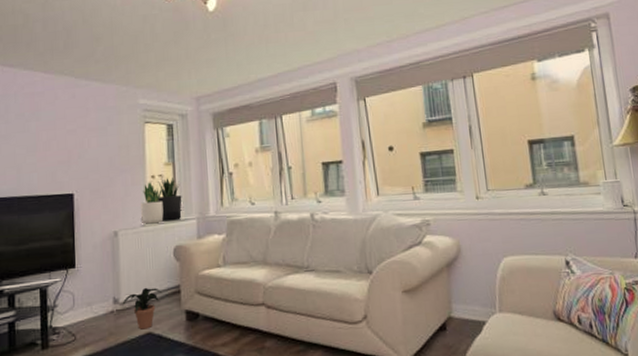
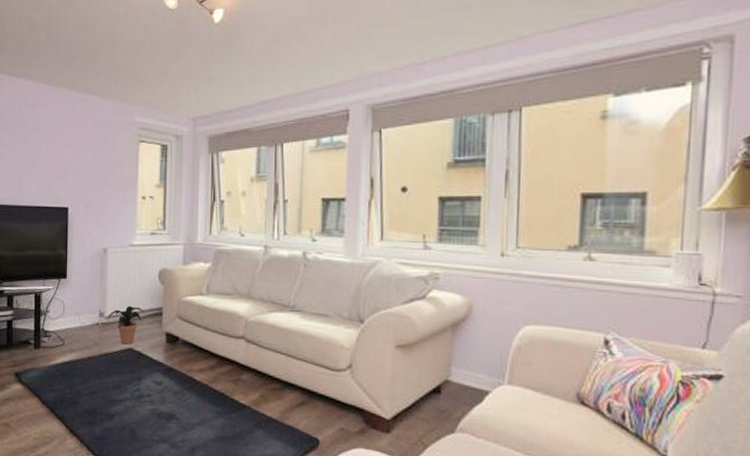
planter: present [141,182,165,224] -> none [130,203,155,245]
planter: present [158,177,182,222] -> none [147,199,171,244]

